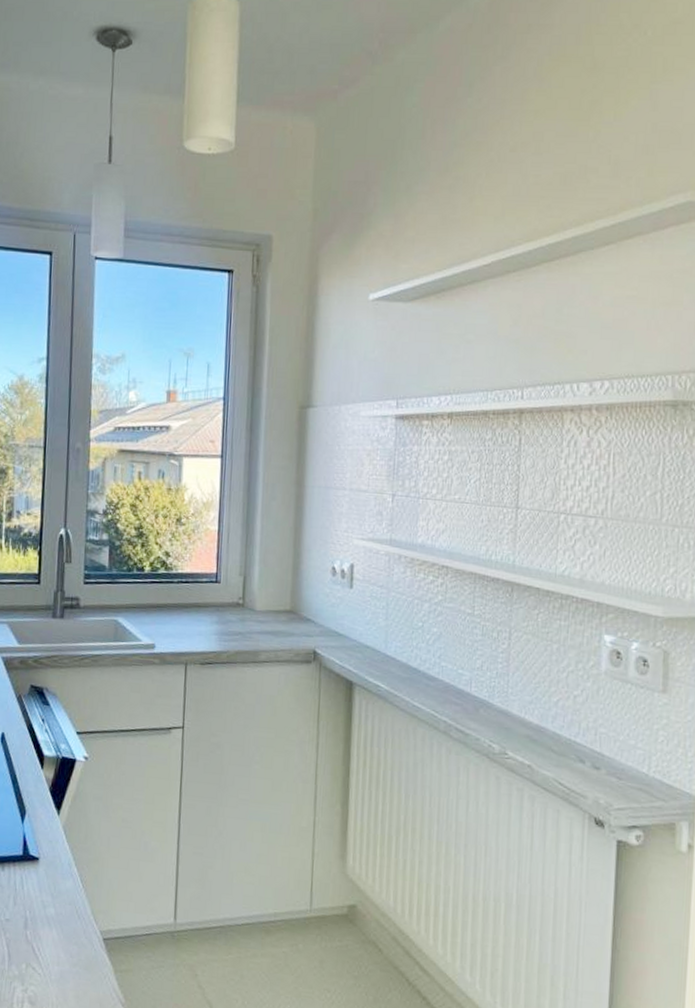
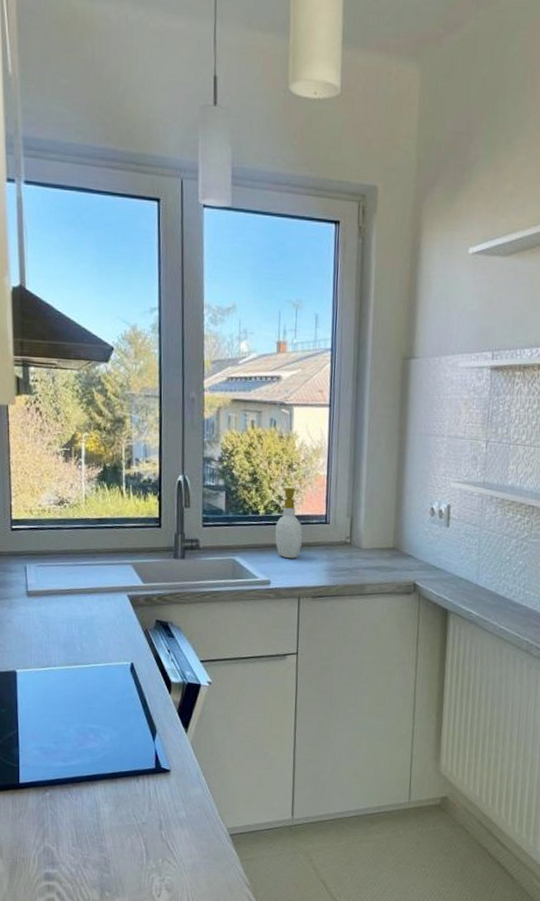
soap bottle: none [161,542,191,621] -> present [275,487,303,559]

